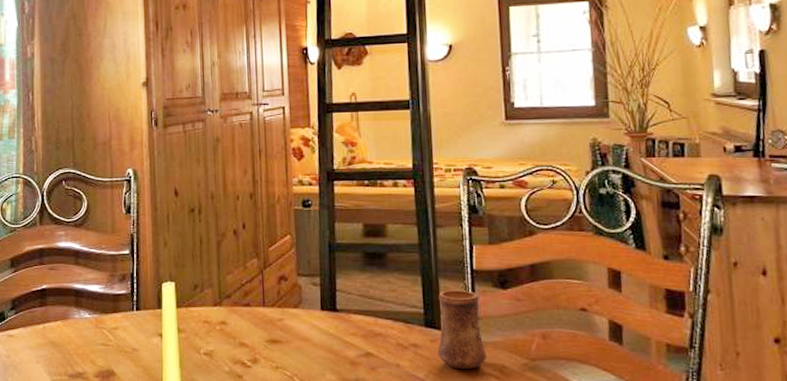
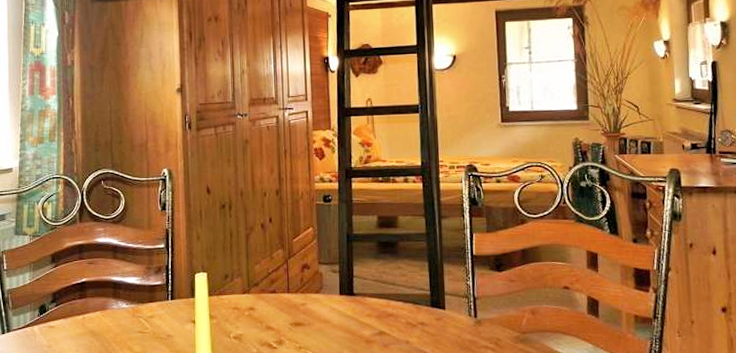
cup: present [437,290,487,369] -> none [442,274,484,343]

